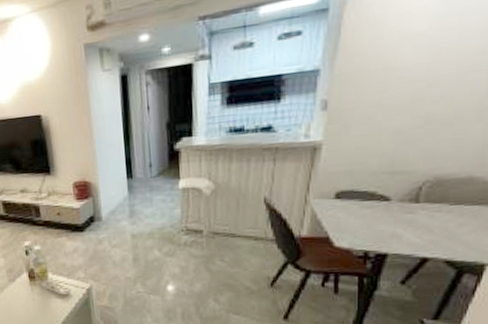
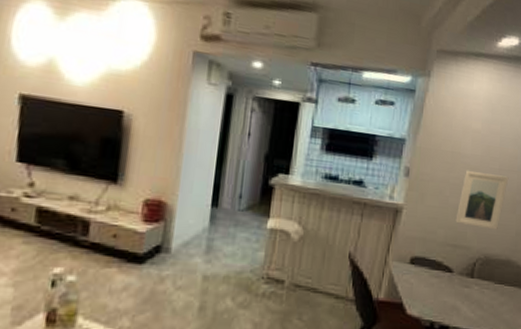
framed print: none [392,79,472,149] -> present [455,171,509,230]

